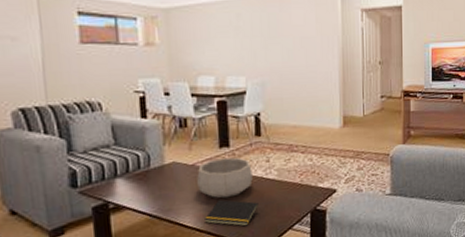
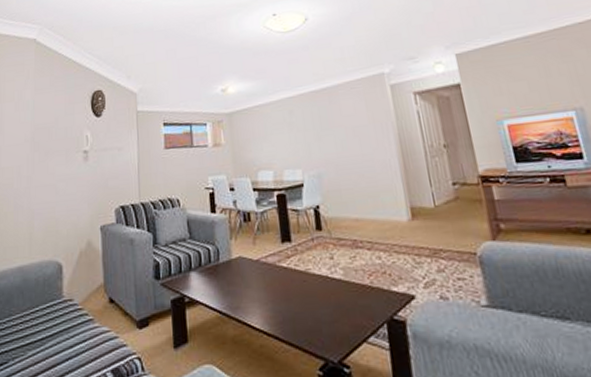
decorative bowl: present [197,157,253,199] -> none [262,253,318,299]
notepad: present [205,200,259,227] -> none [271,300,326,334]

